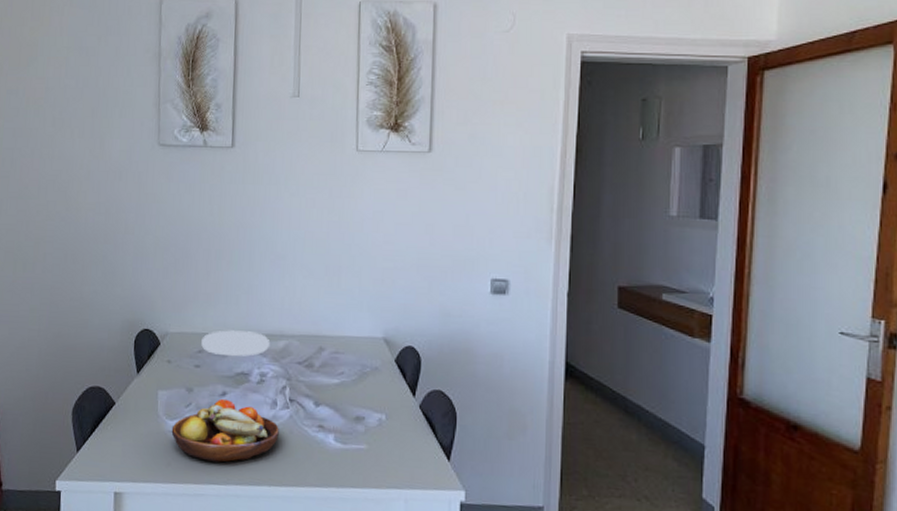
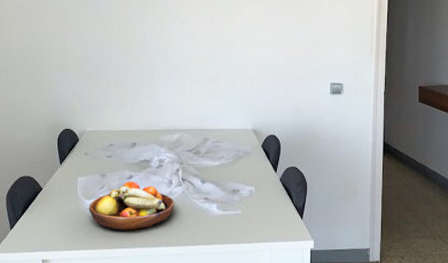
plate: present [201,330,271,357] -> none [112,127,167,148]

